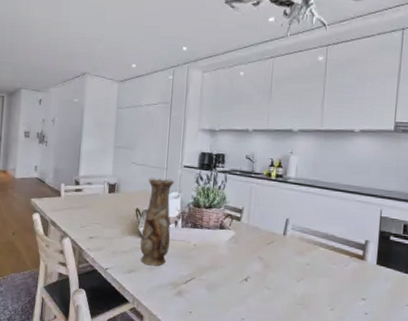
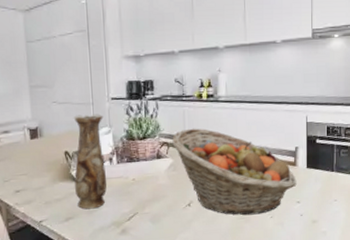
fruit basket: none [236,204,364,304] -> present [172,128,297,215]

